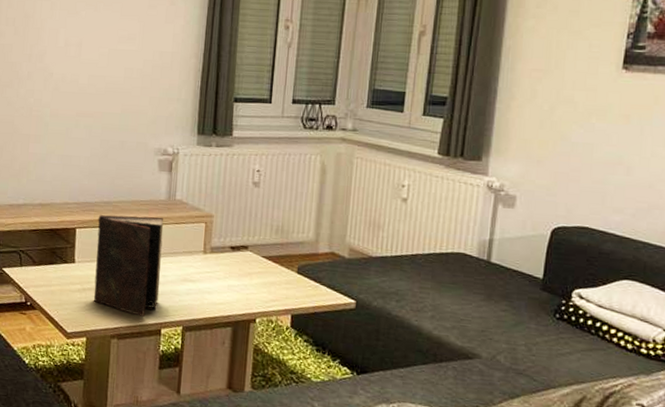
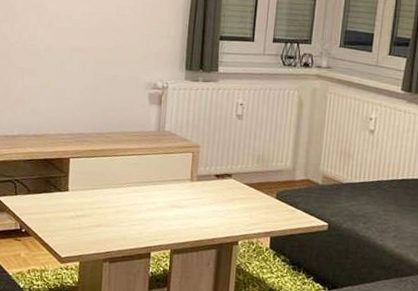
book: present [93,215,164,318] -> none [86,145,154,242]

